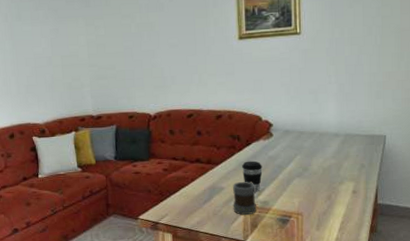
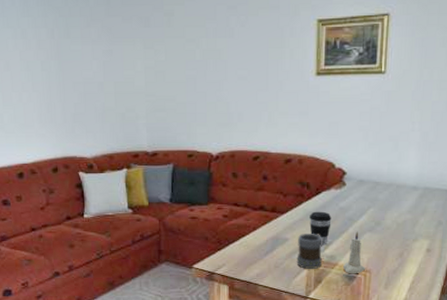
candle: none [276,177,298,218] -> present [343,231,366,274]

